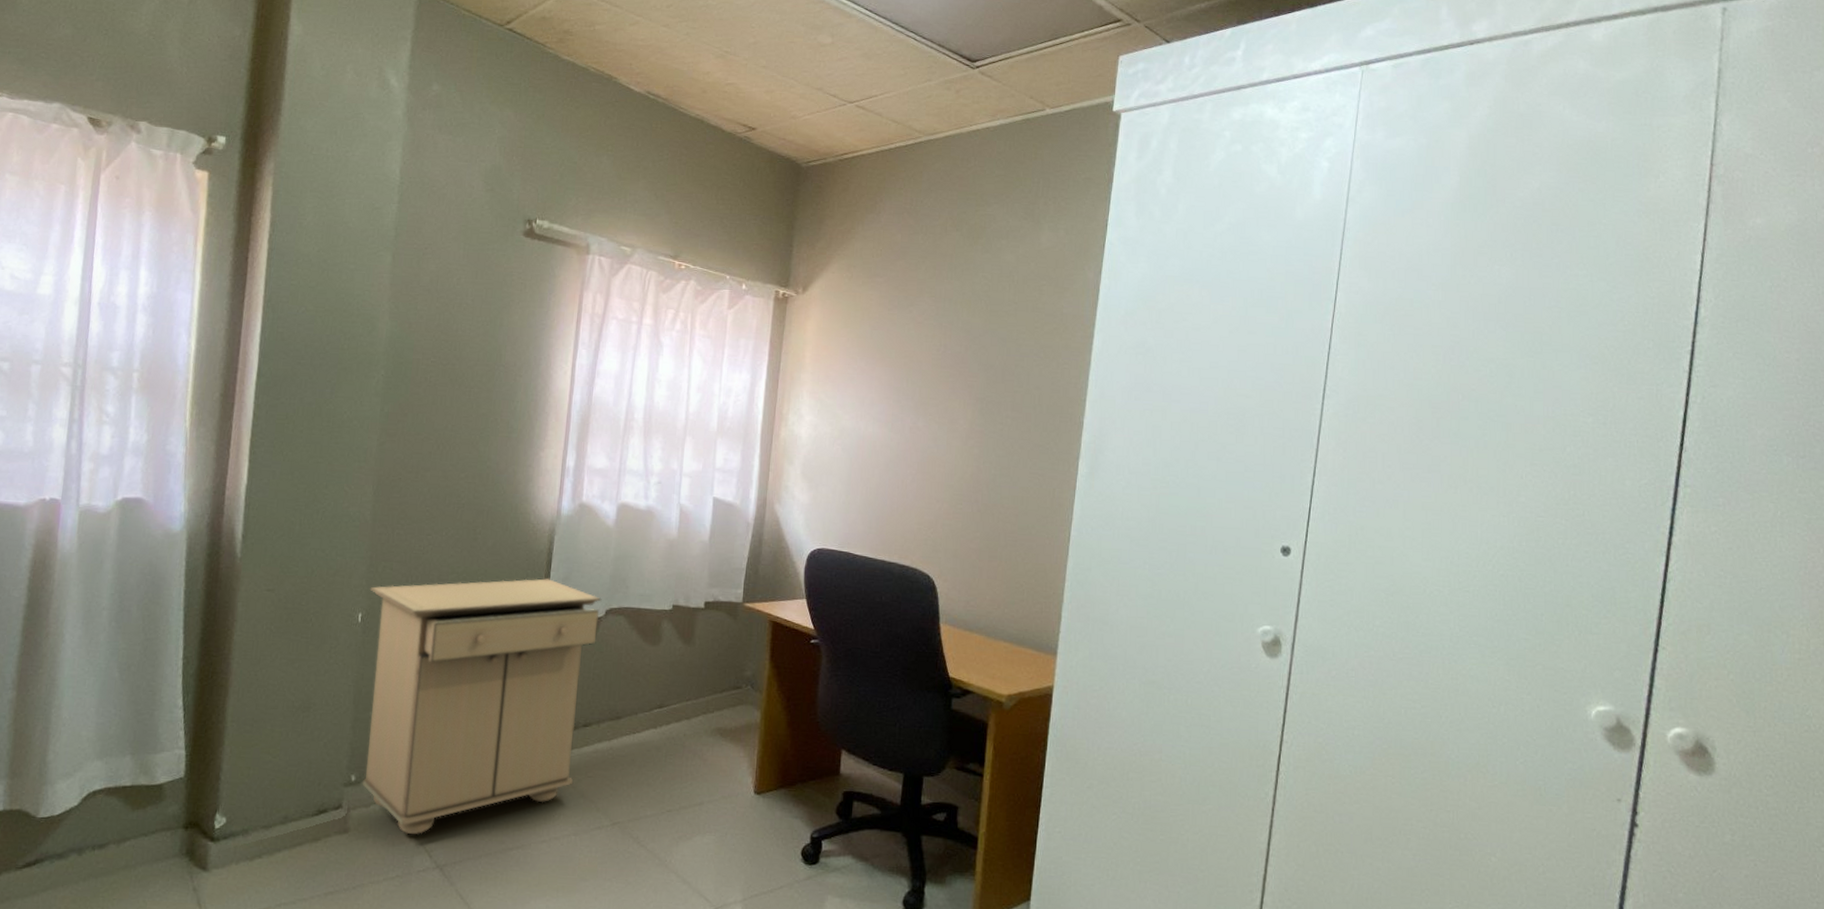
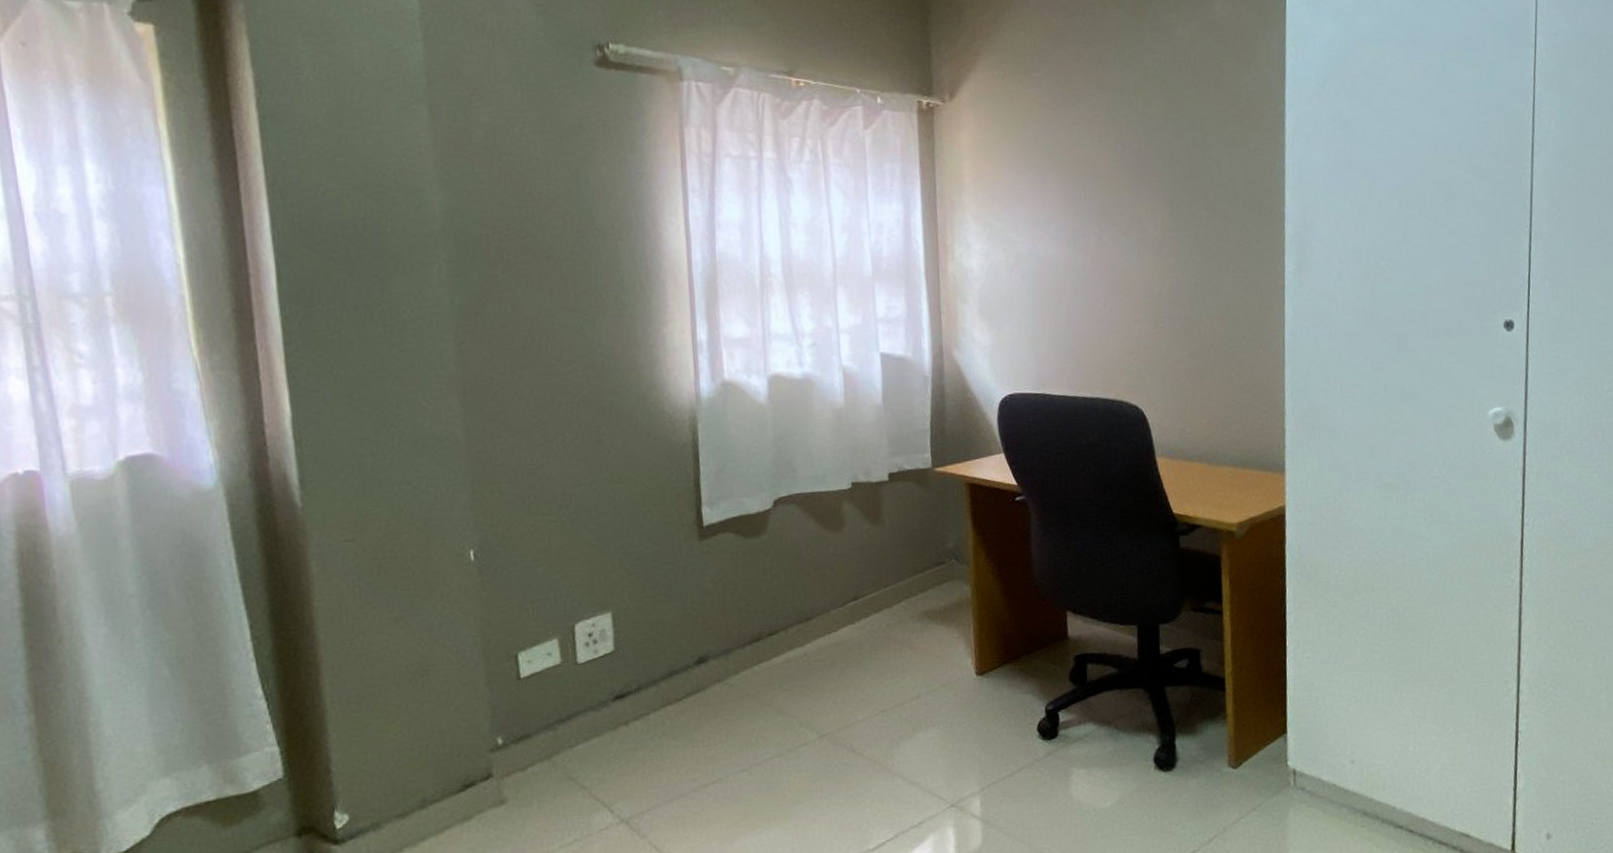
cabinet: present [362,578,602,835] -> none [478,475,768,793]

